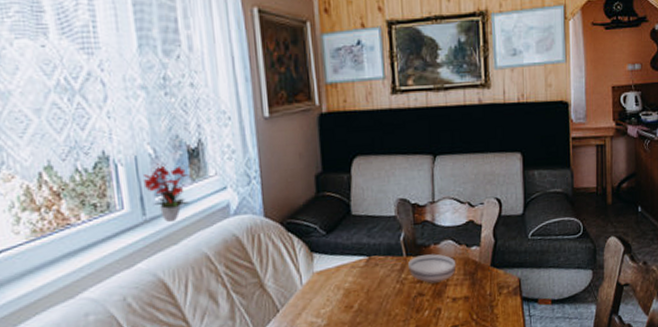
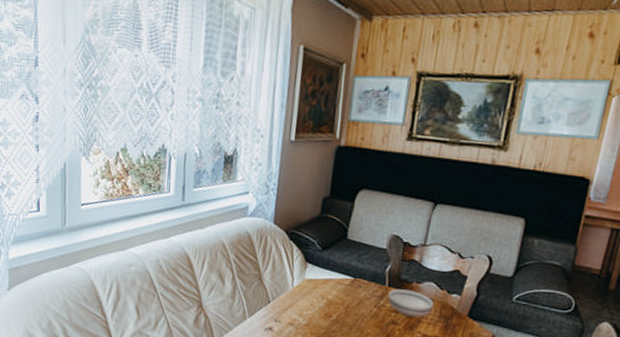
potted flower: present [143,164,192,223] -> none [187,162,224,211]

